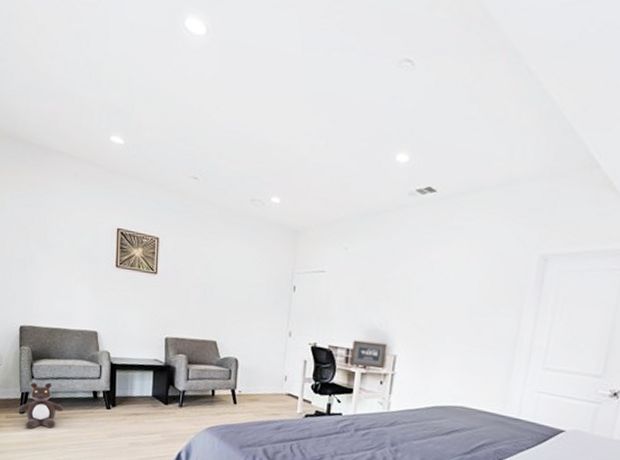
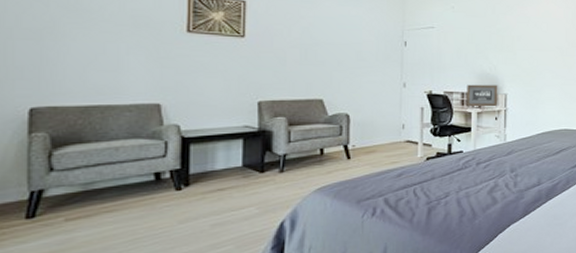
stuffed animal: present [18,382,63,429] -> none [23,172,105,237]

